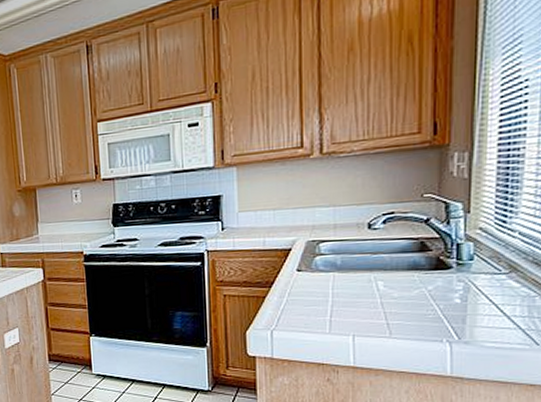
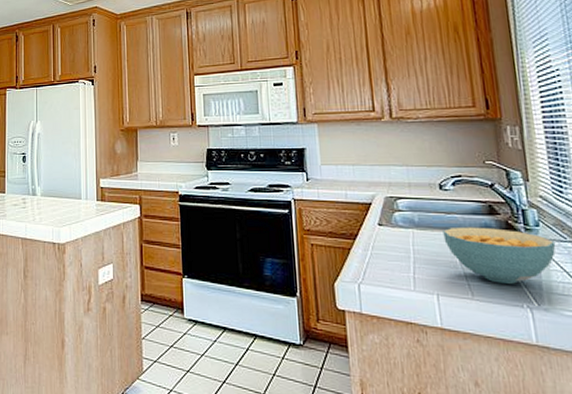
cereal bowl: none [366,265,489,320] -> present [443,226,556,284]

